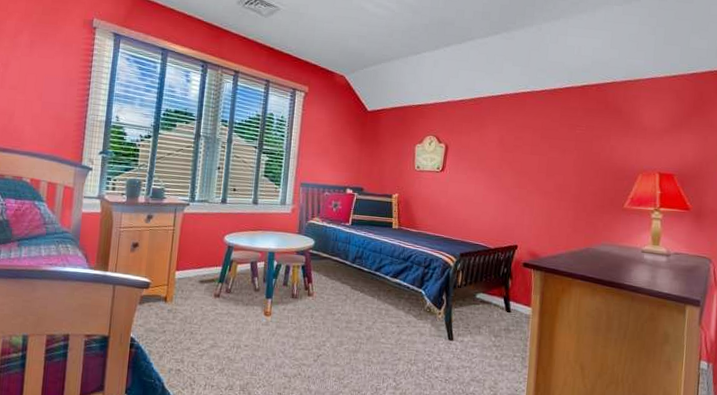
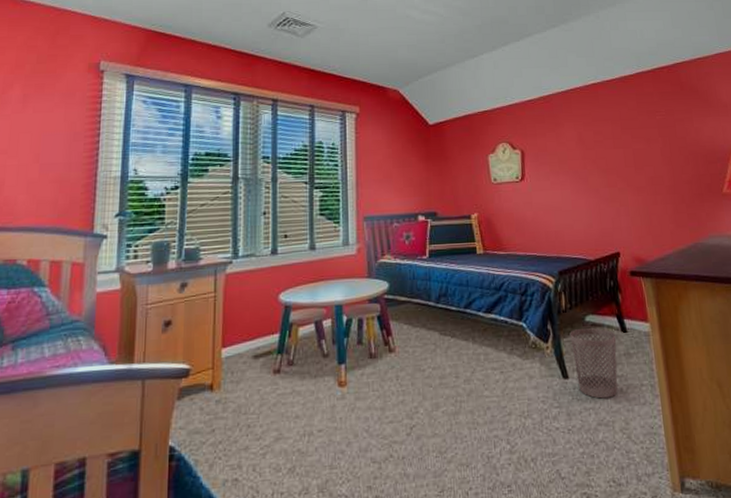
wastebasket: none [460,302,500,362] -> present [569,327,618,399]

